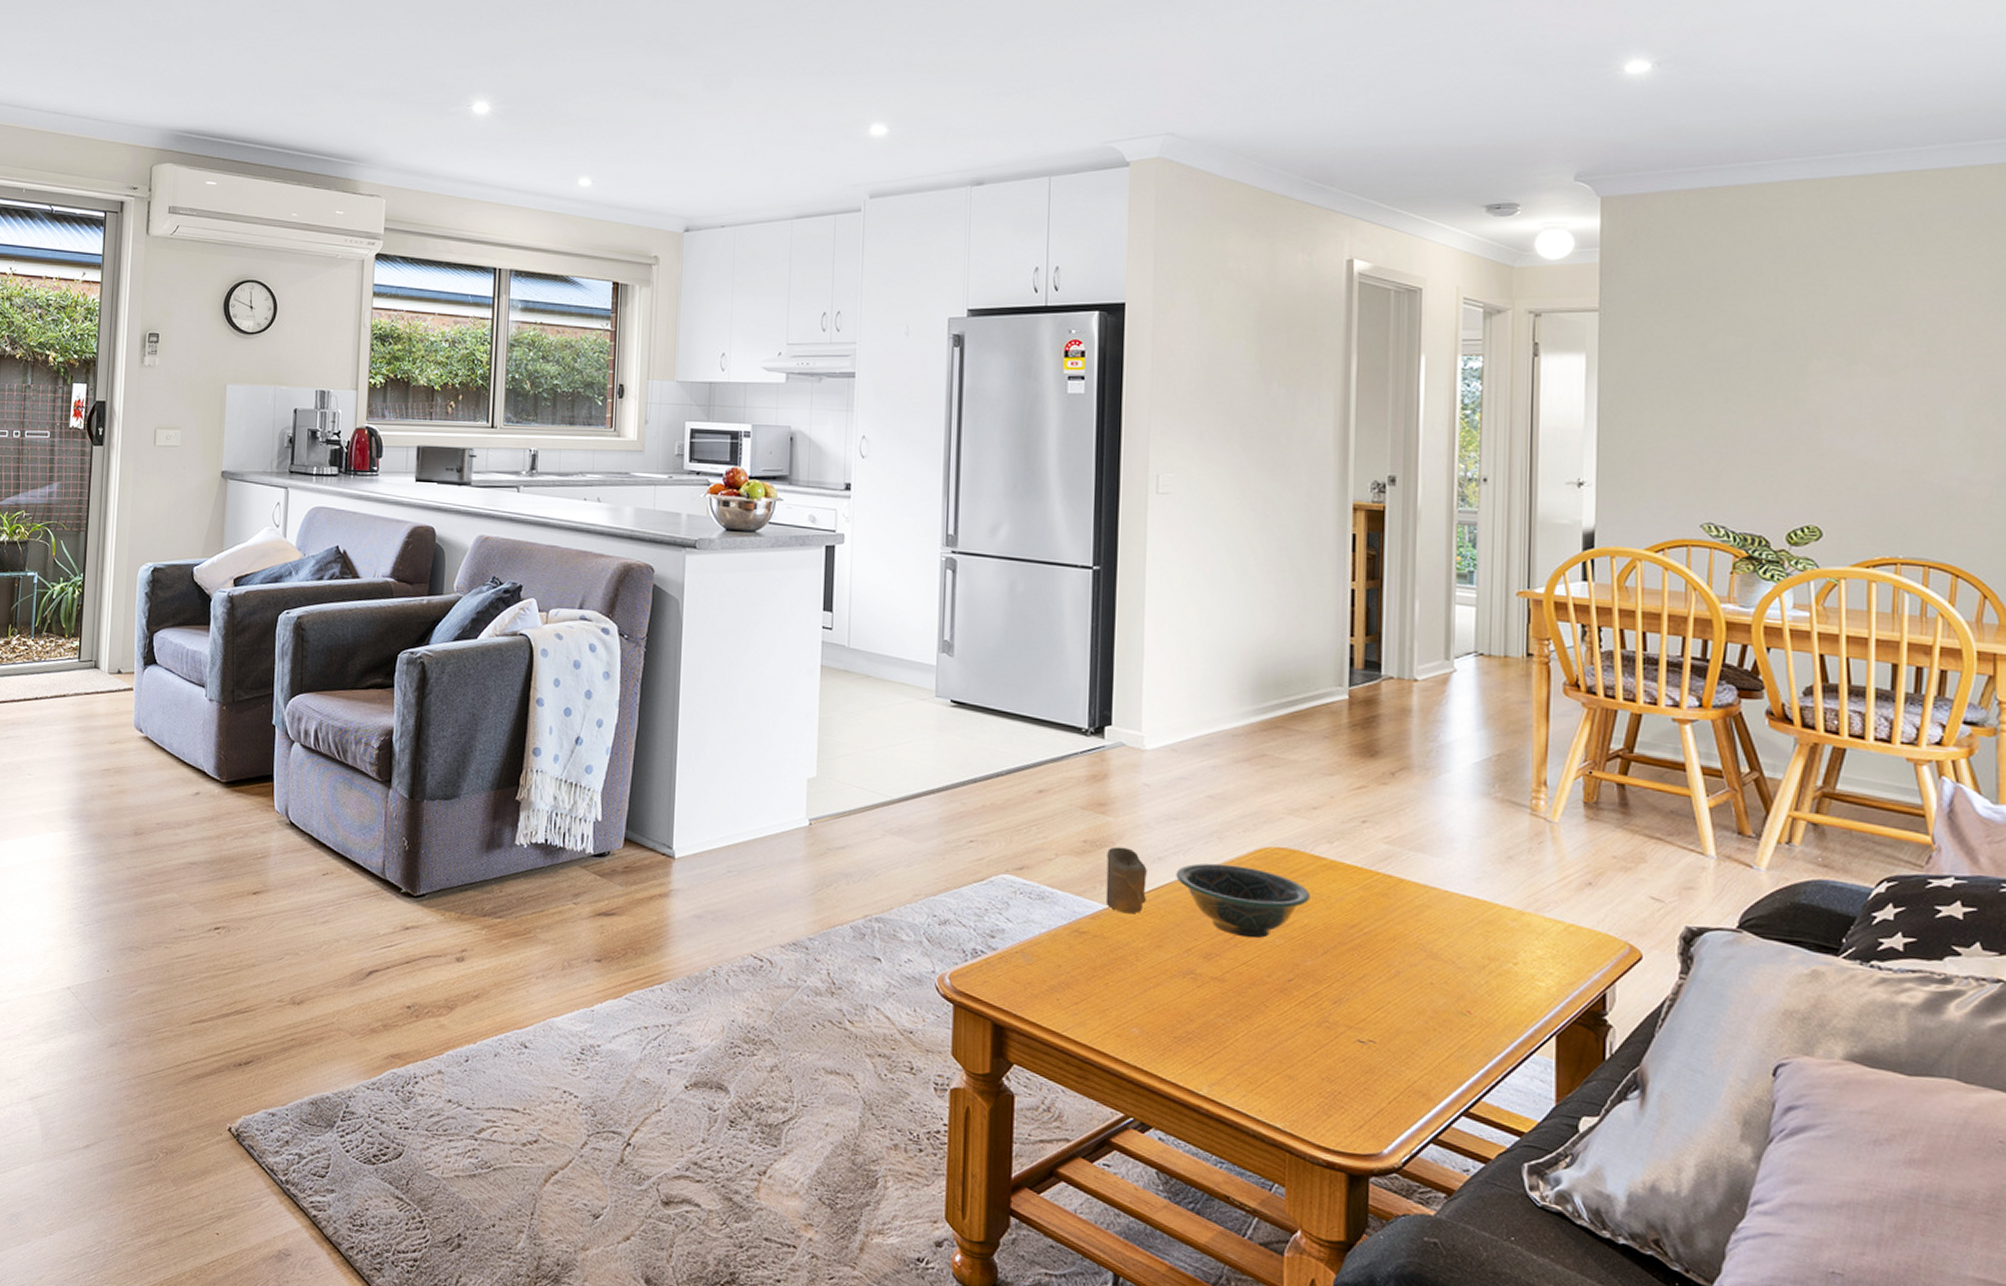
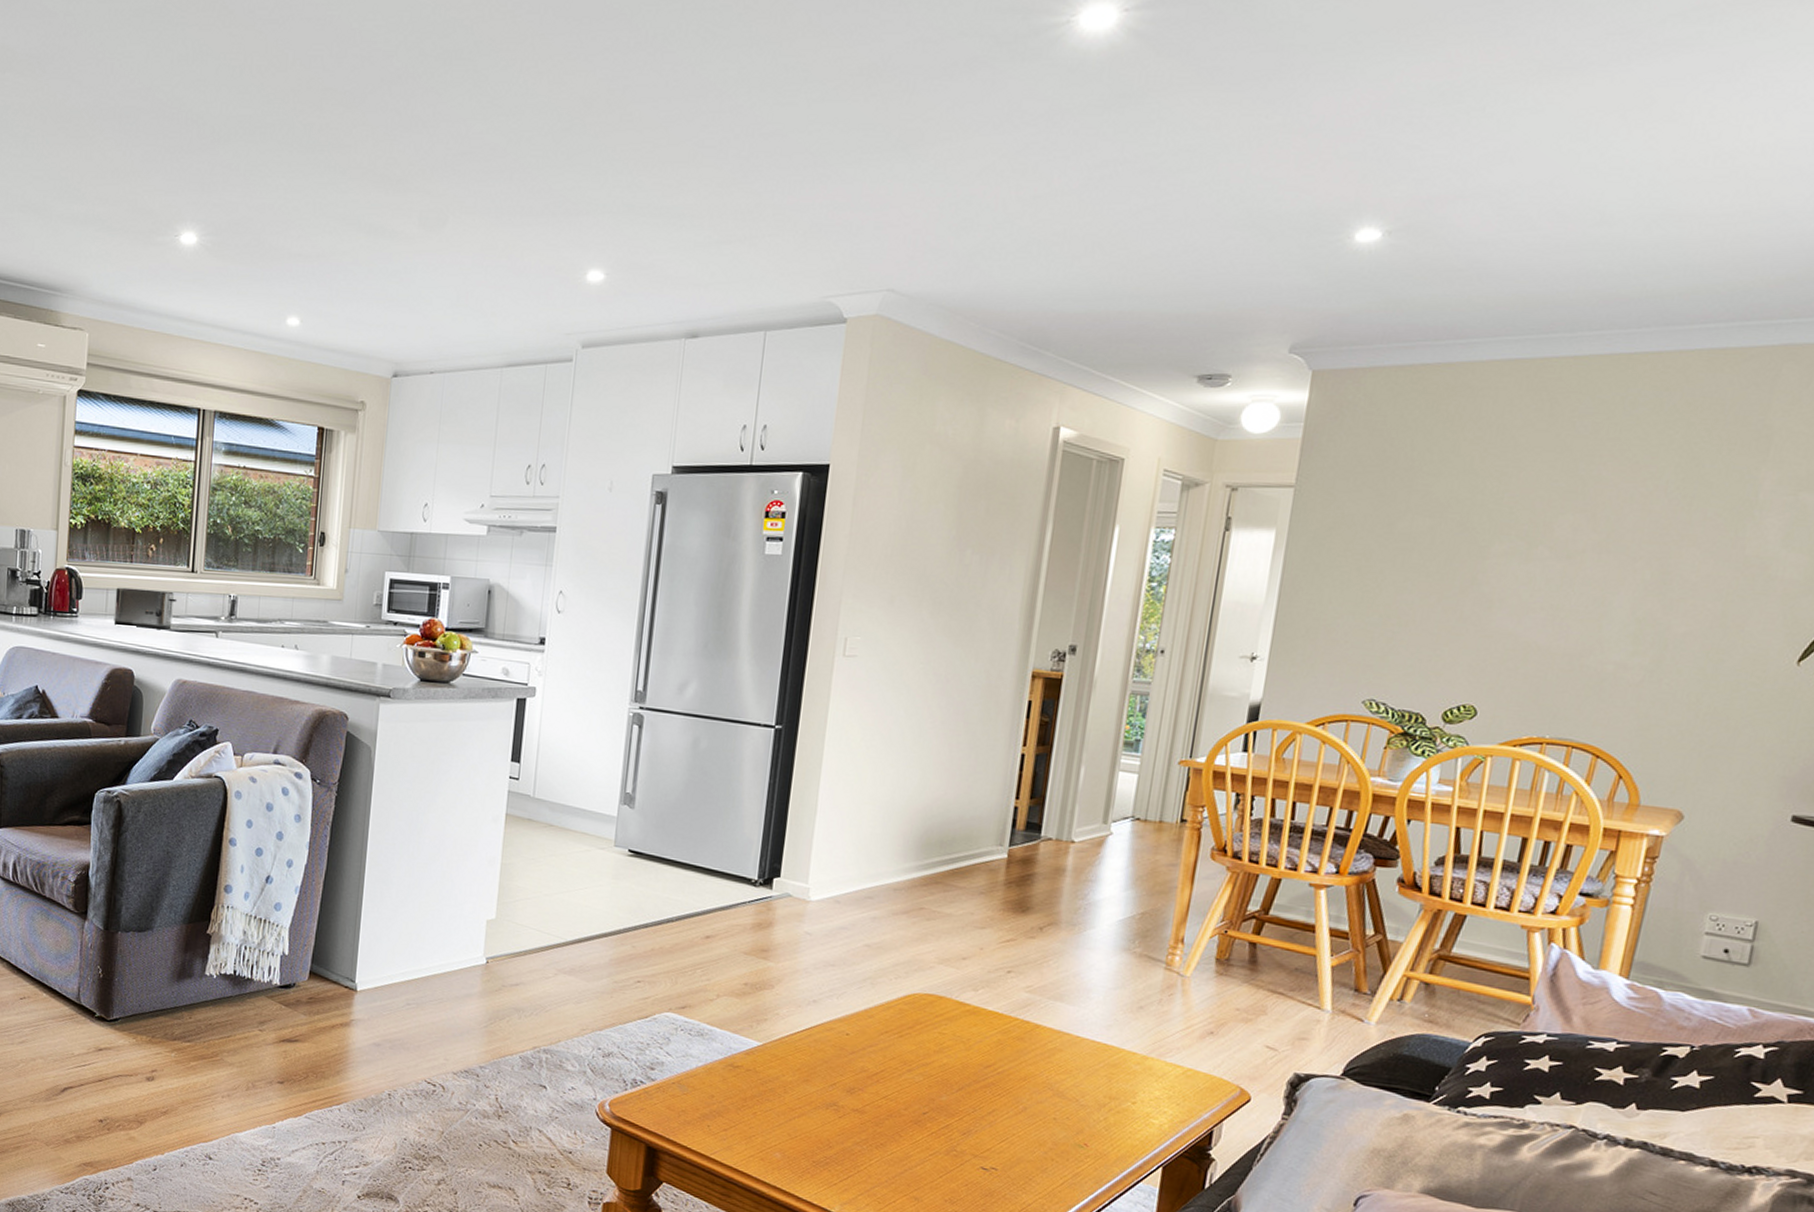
candle: present [1105,846,1147,914] -> none [760,989,802,1051]
decorative bowl: present [1176,863,1310,939] -> none [828,1006,952,1076]

